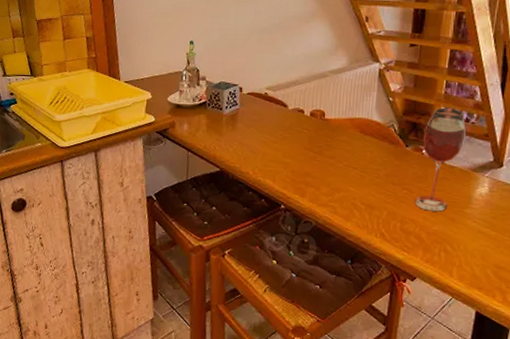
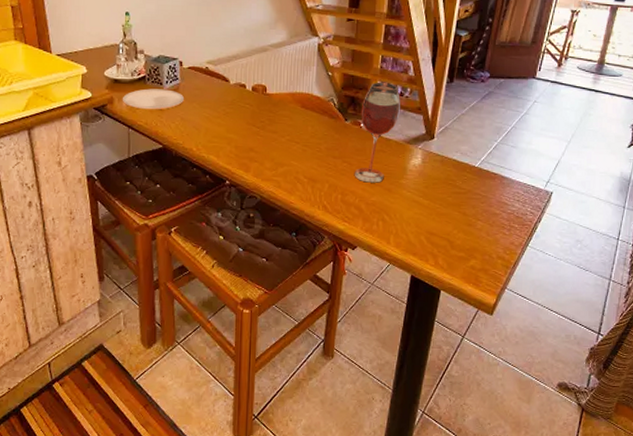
plate: none [184,113,242,135] -> present [123,88,184,110]

